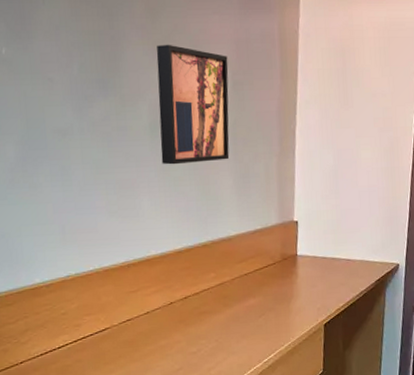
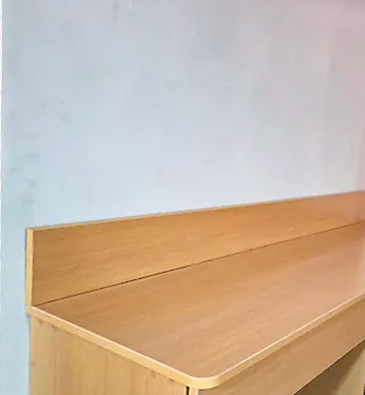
wall art: present [156,44,230,165] -> none [259,22,330,129]

